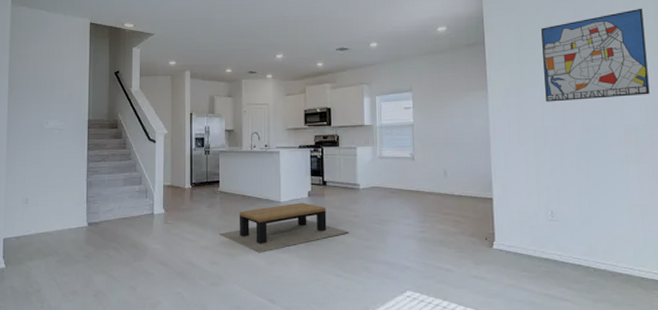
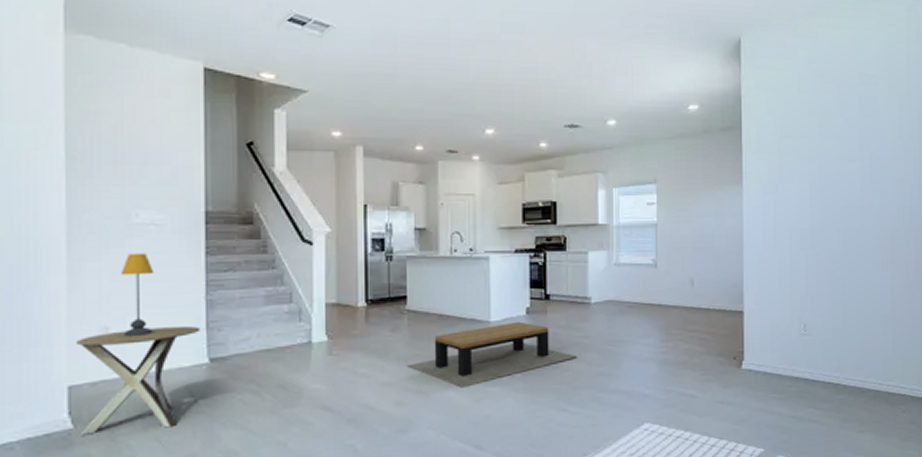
side table: none [8,200,83,273] -> present [77,326,201,435]
table lamp: none [36,148,56,206] -> present [120,253,155,338]
wall art: present [541,8,650,102] -> none [803,96,908,200]

